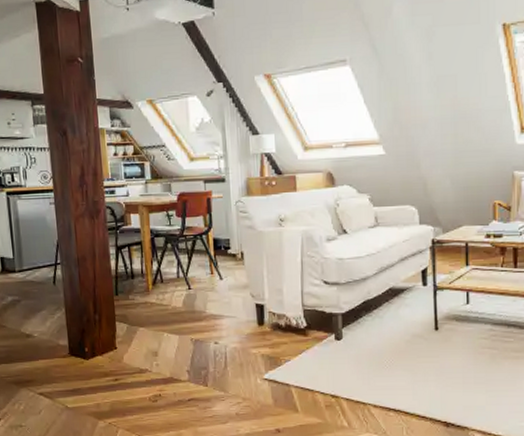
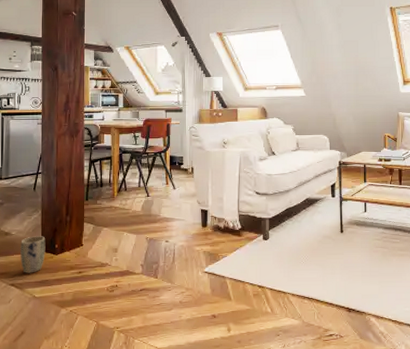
plant pot: none [45,338,75,381] -> present [20,236,46,273]

